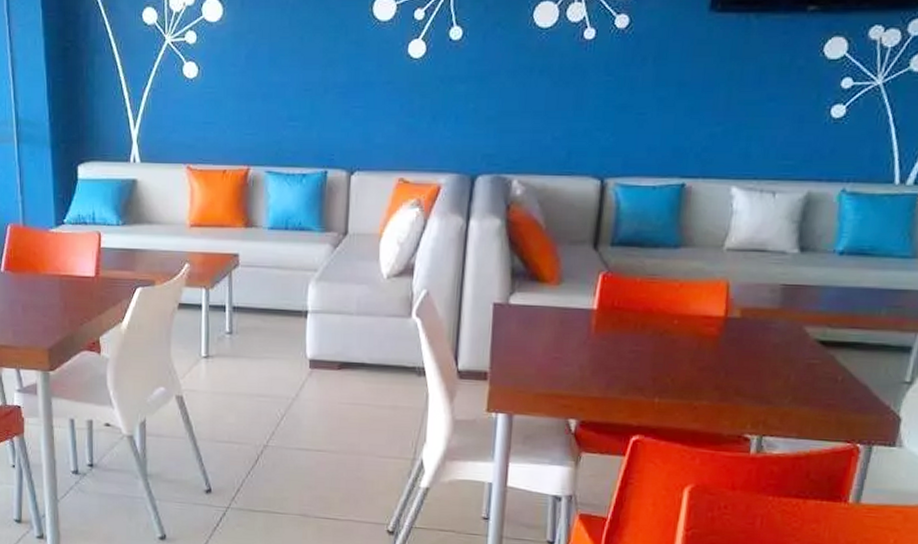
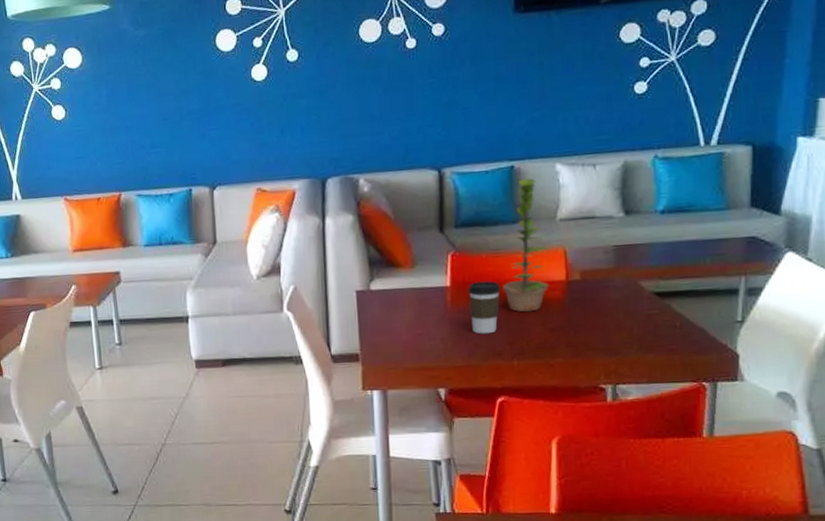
coffee cup: none [614,307,651,366] -> present [468,281,500,334]
plant: none [654,198,712,347] -> present [503,177,550,312]

